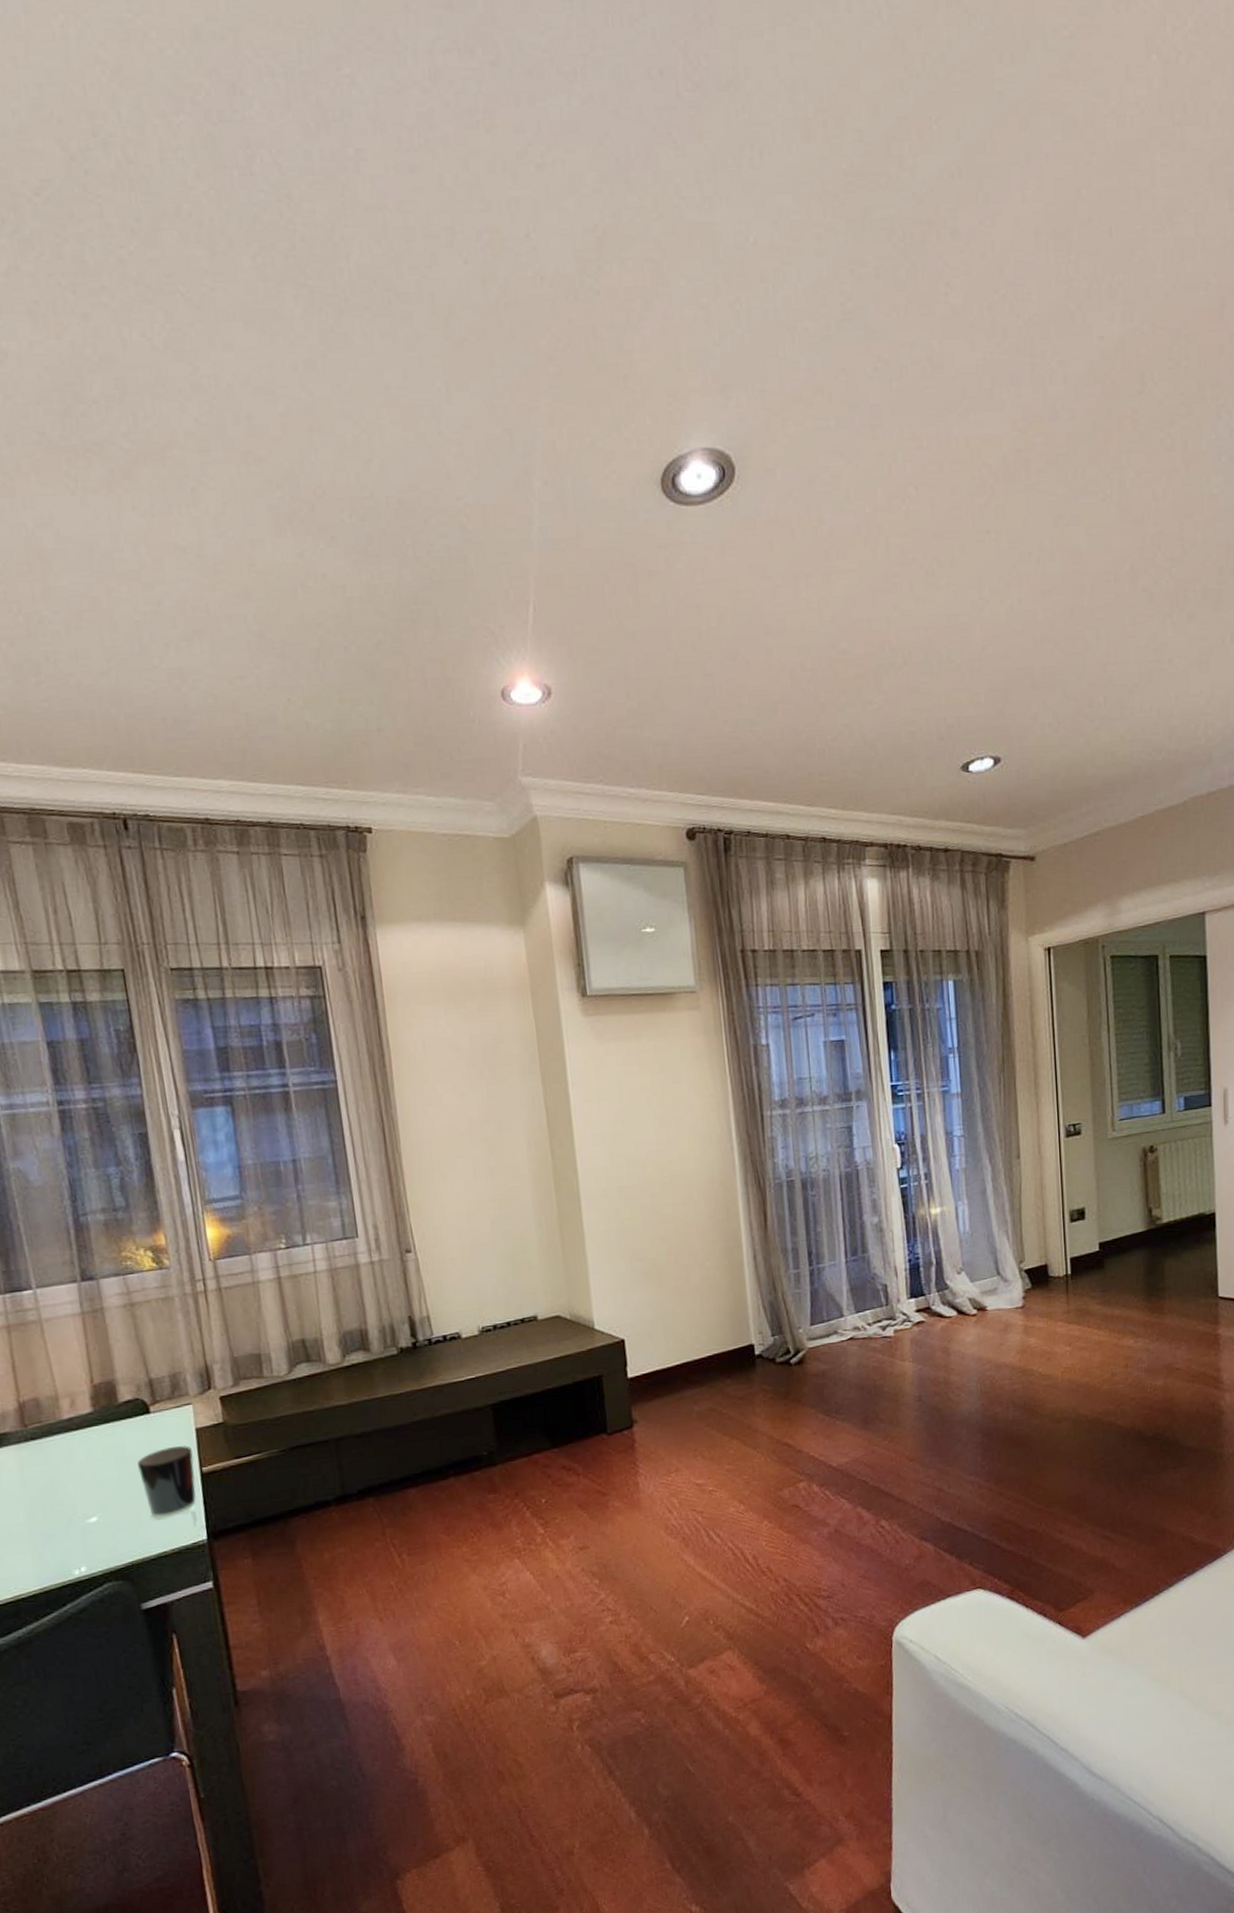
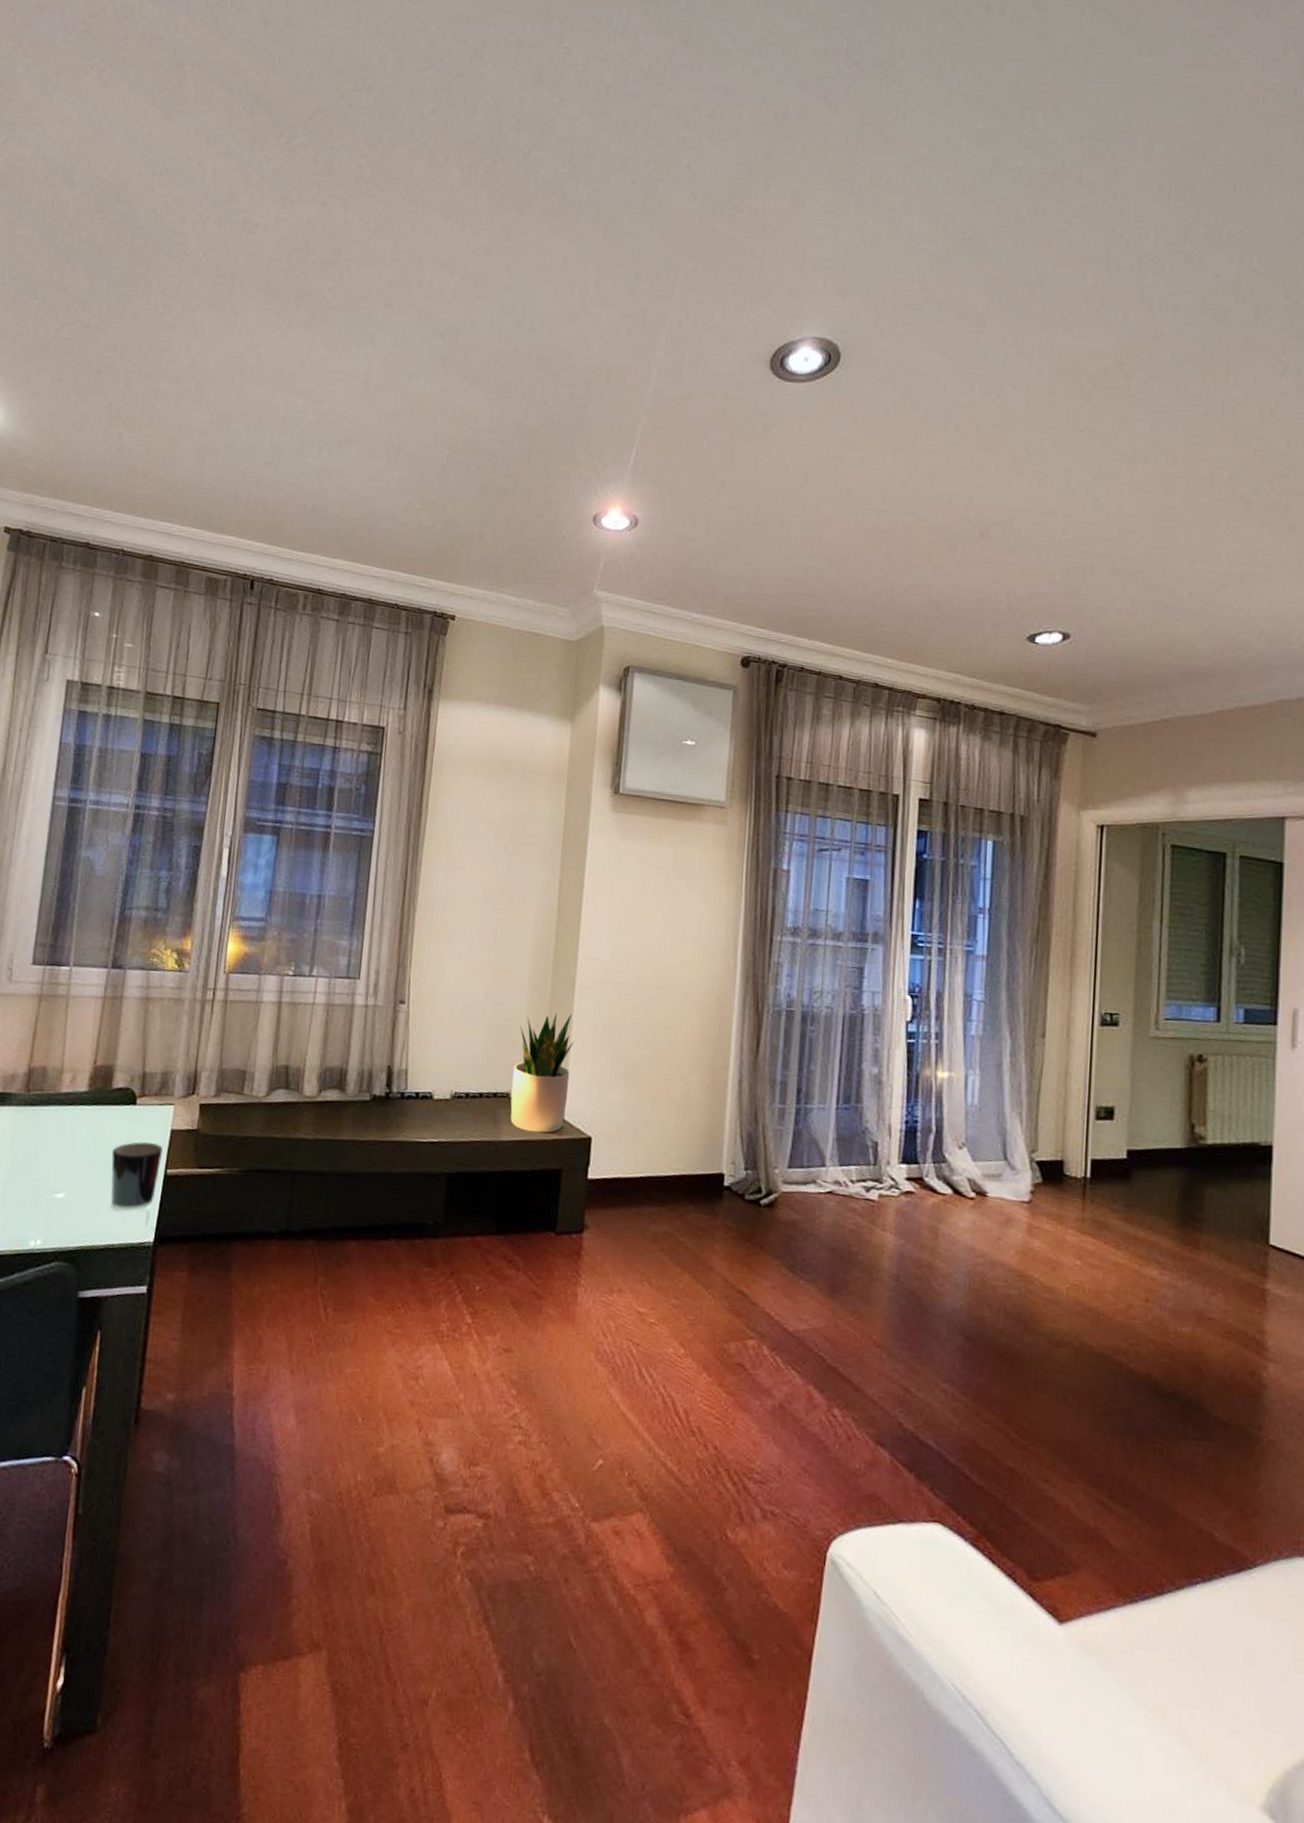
planter: none [533,1228,595,1348] -> present [510,1013,574,1133]

